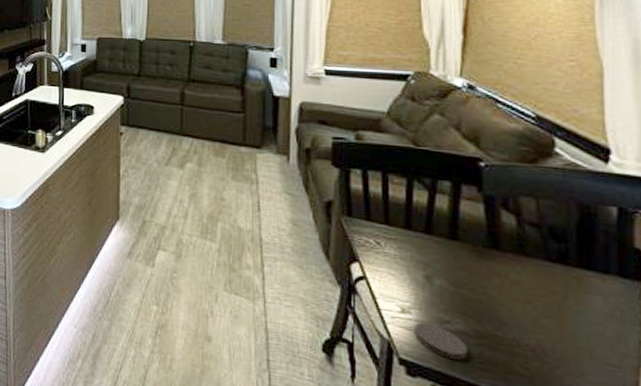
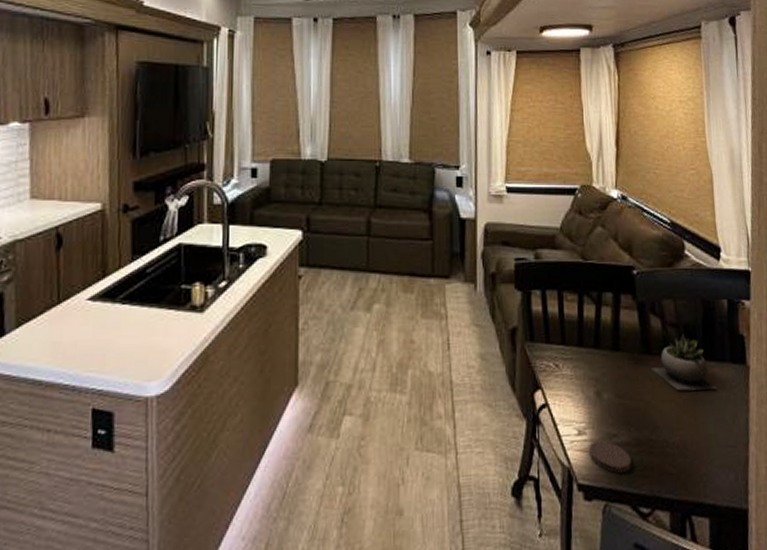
succulent plant: none [498,236,596,302] -> present [650,334,718,391]

